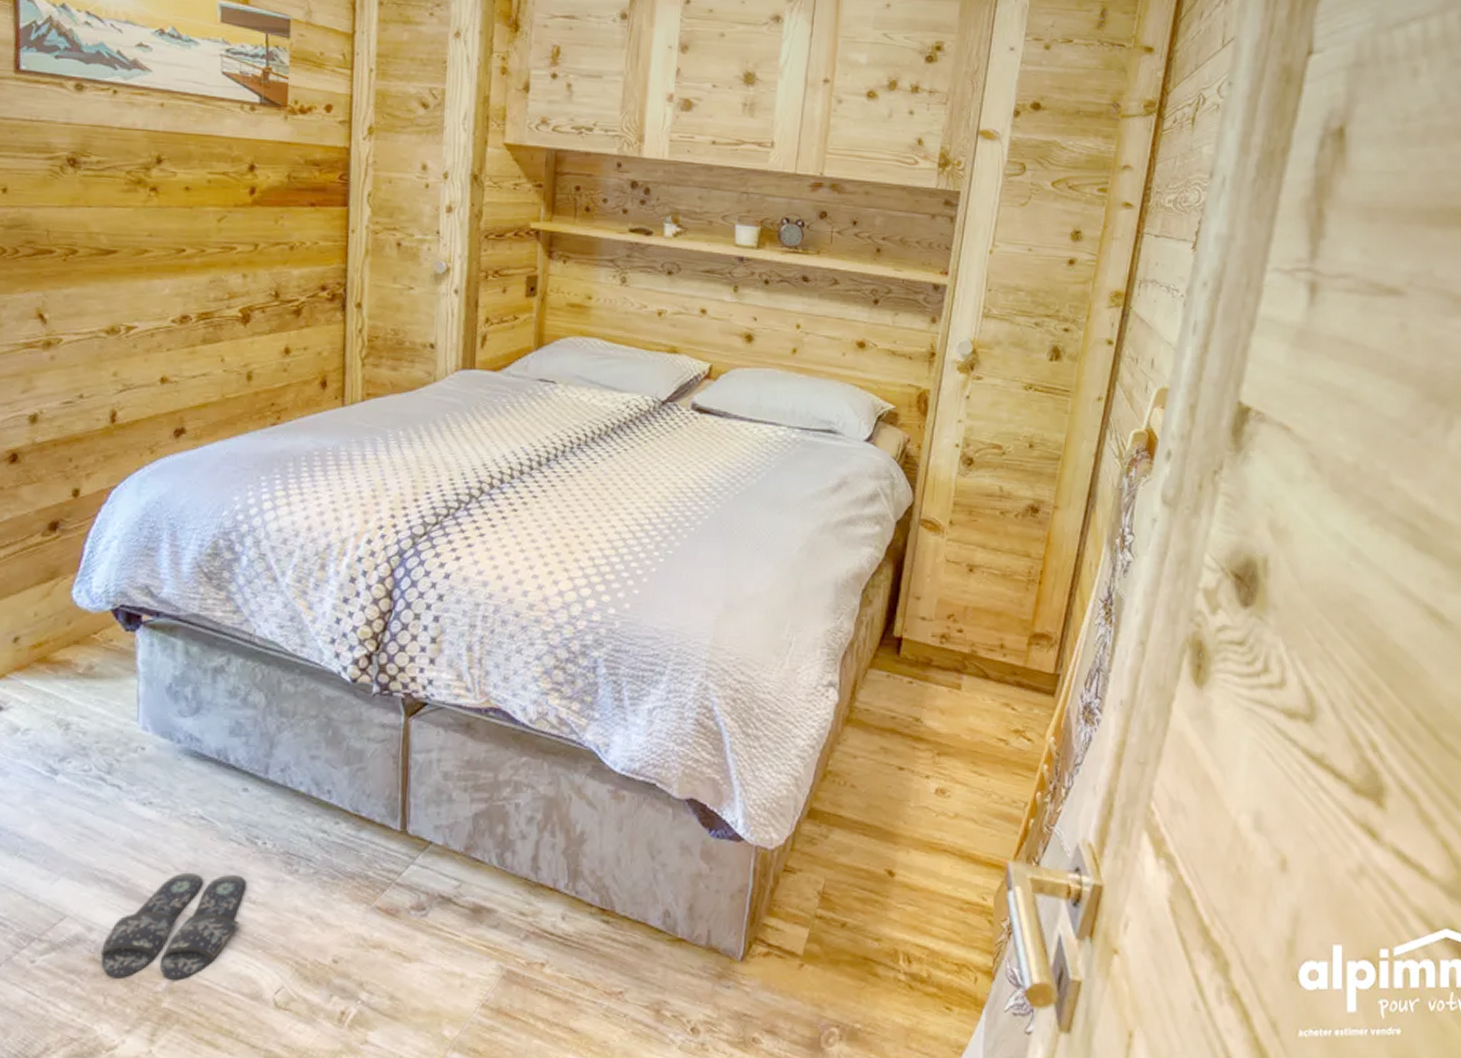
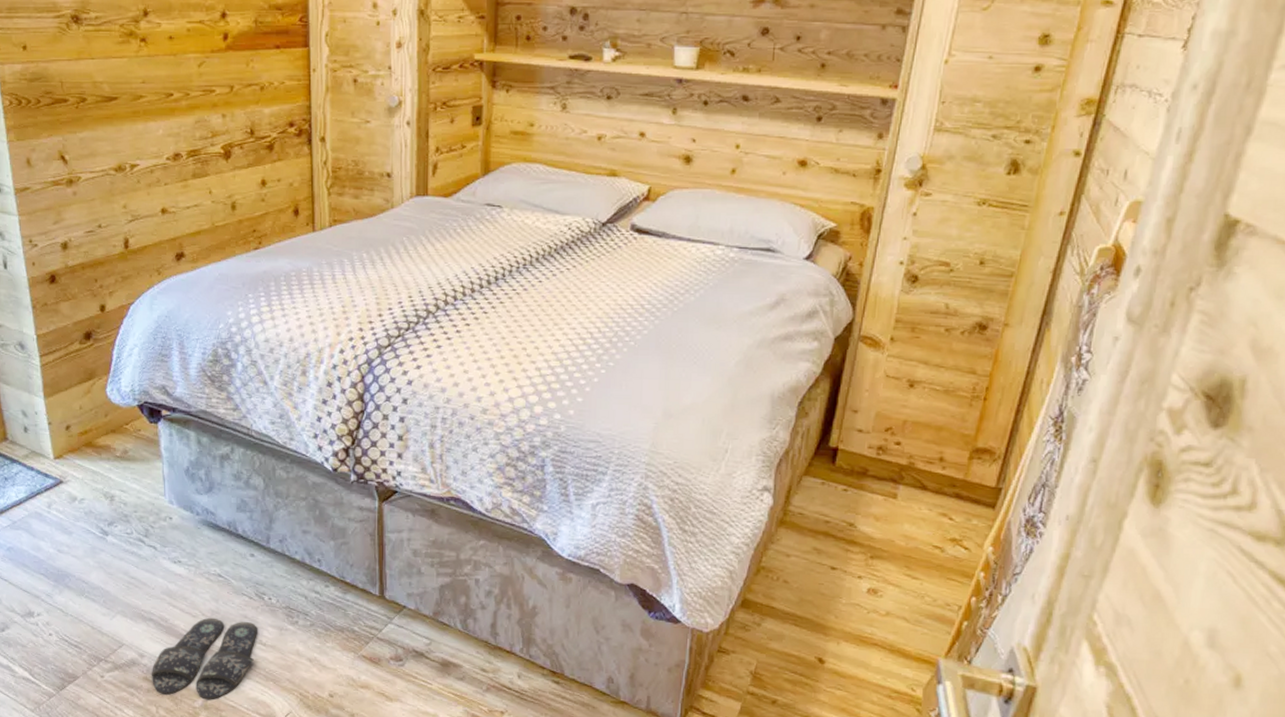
alarm clock: present [777,212,806,251] -> none [716,31,747,70]

